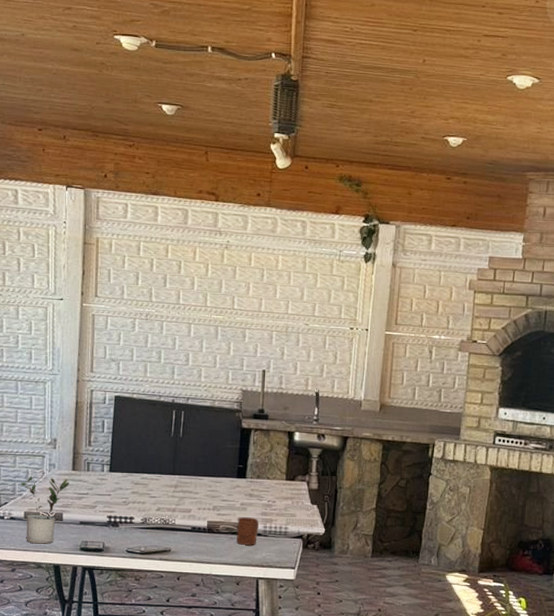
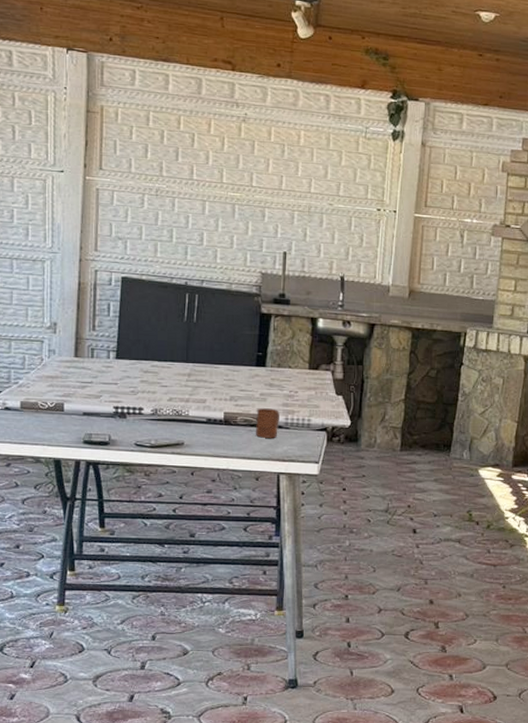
potted plant: present [20,476,70,544] -> none [16,363,72,437]

